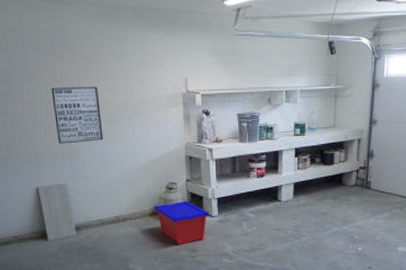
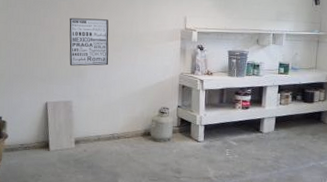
storage bin: present [154,200,210,245] -> none [146,124,196,166]

